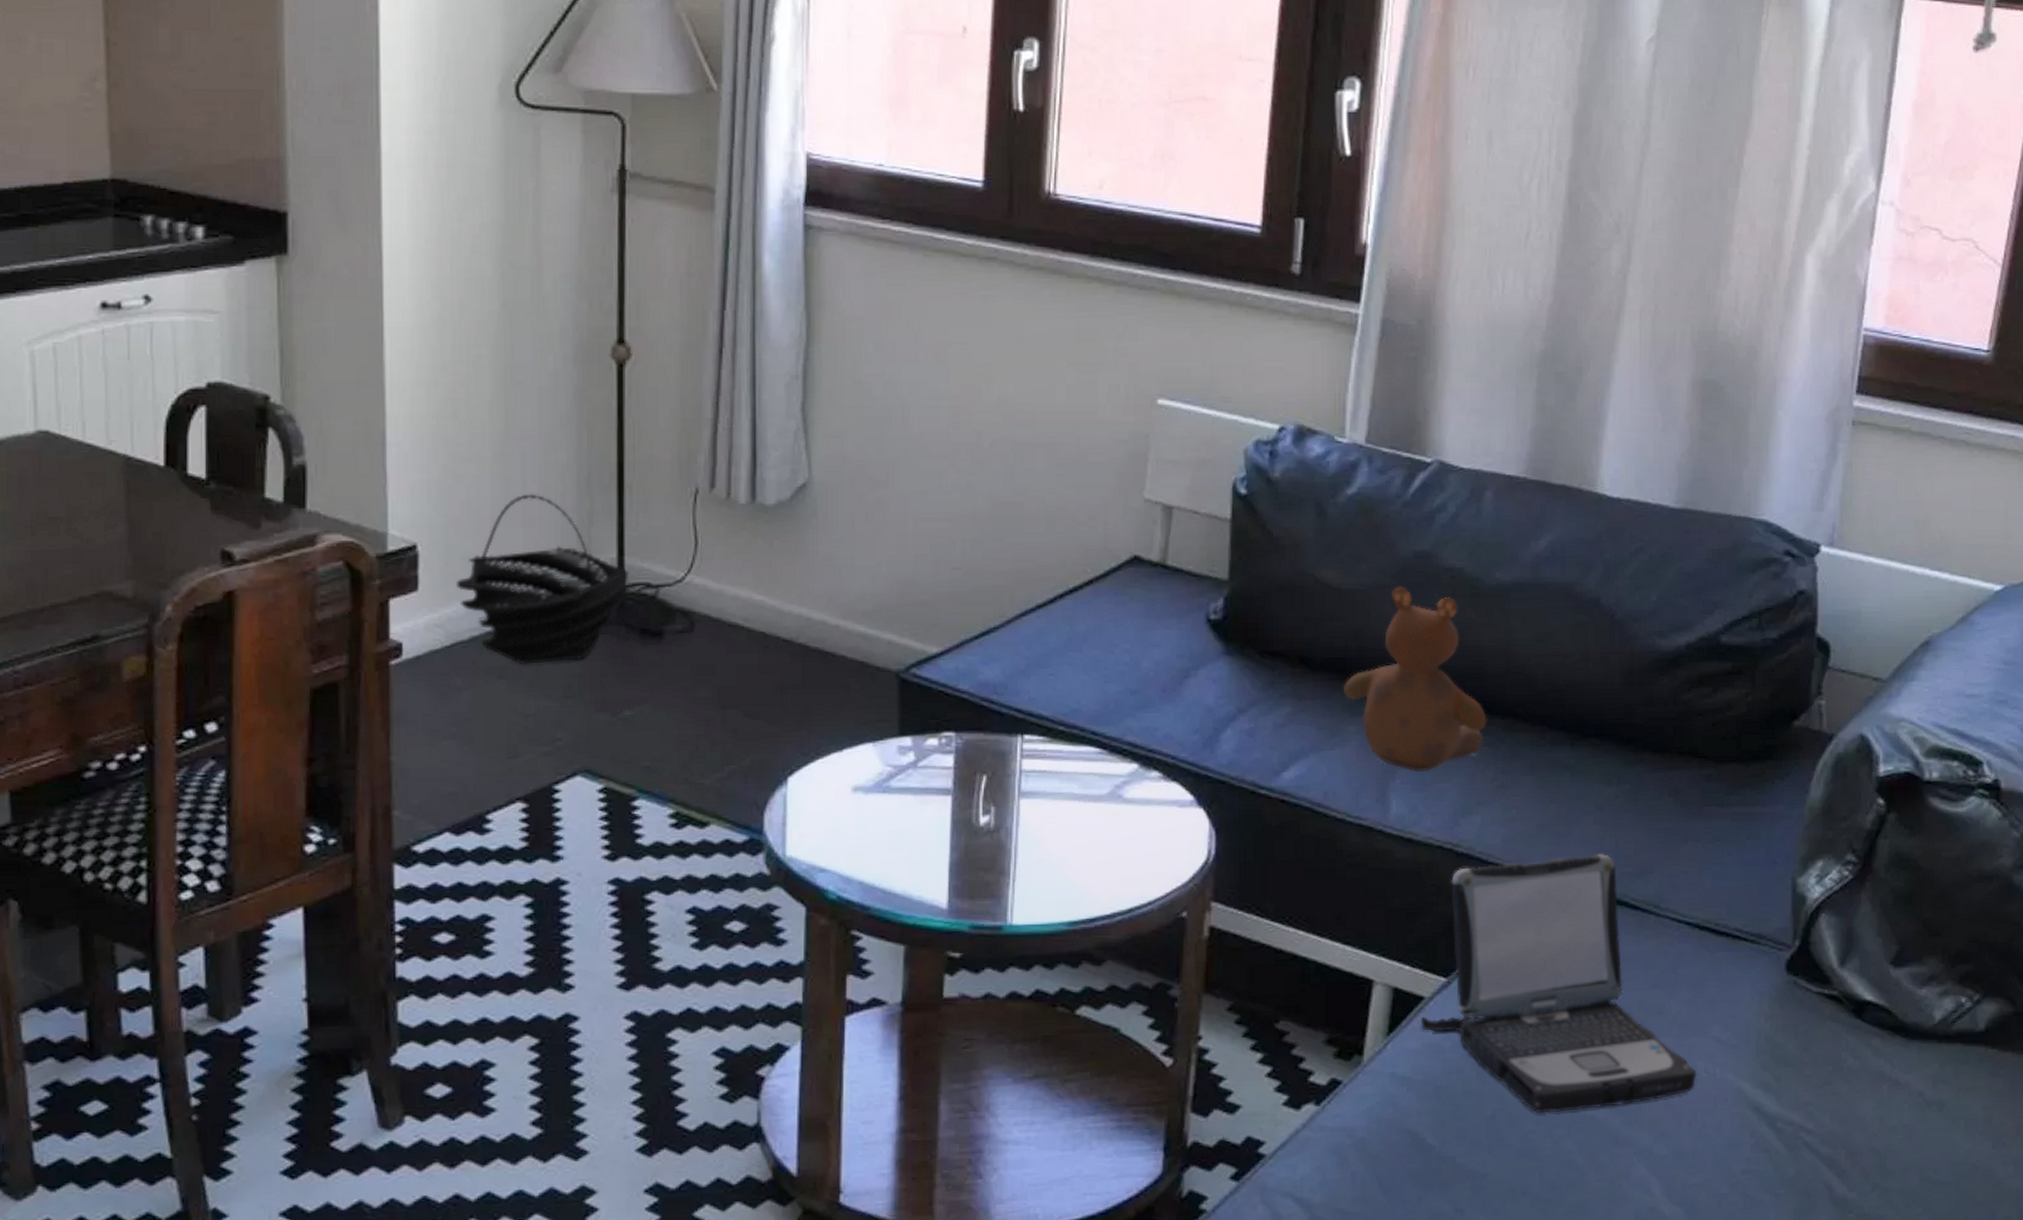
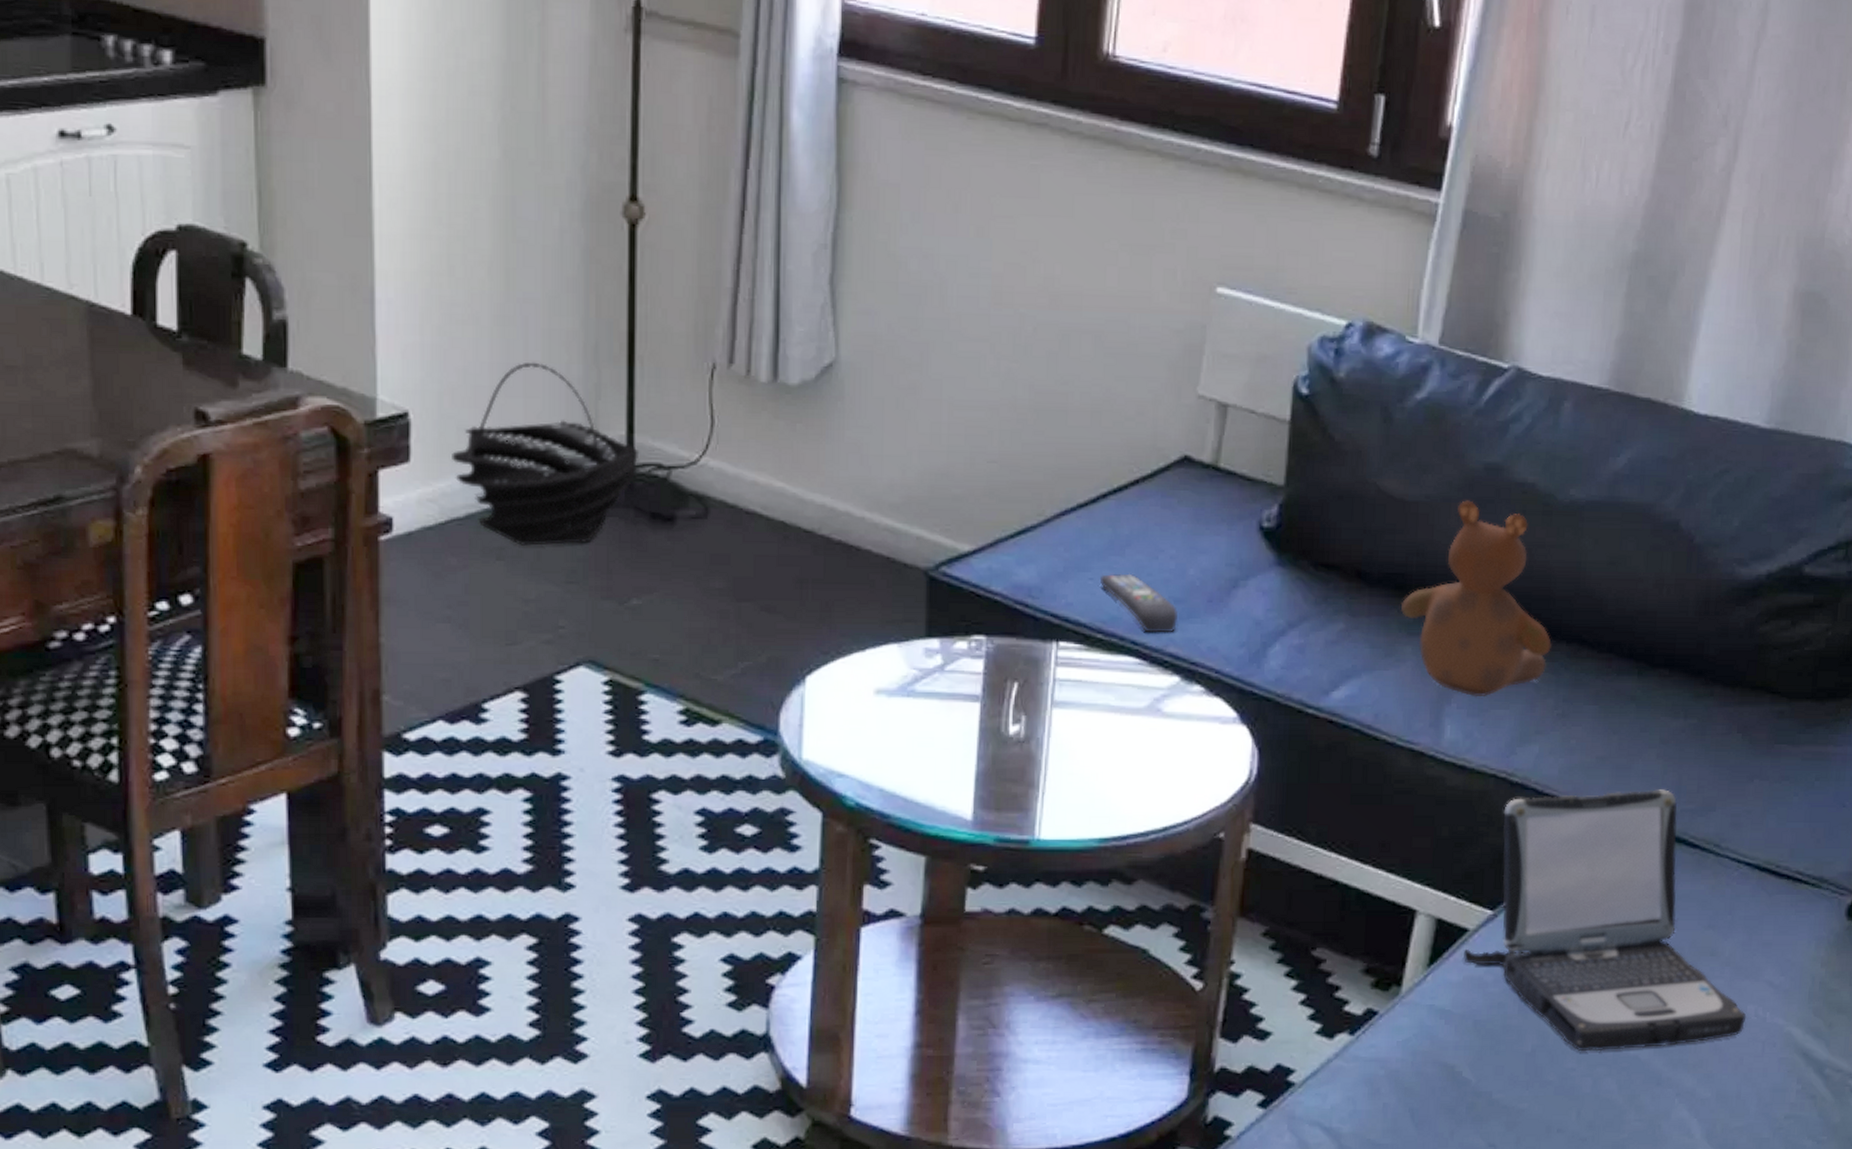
remote control: none [1059,668,1134,724] -> present [1099,573,1177,633]

